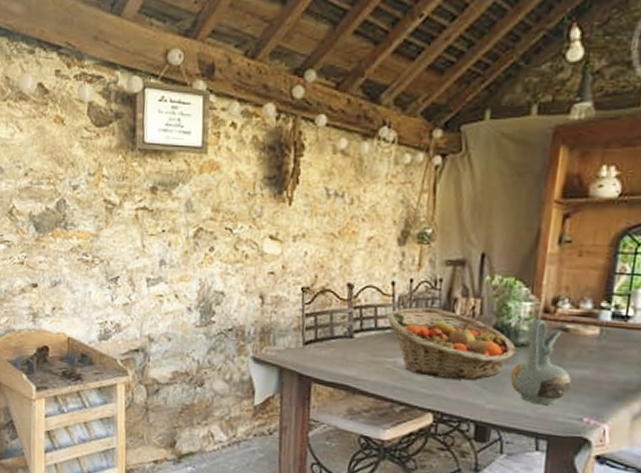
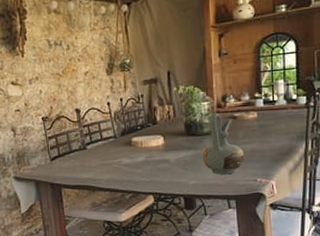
fruit basket: present [387,307,517,380] -> none [108,117,204,168]

